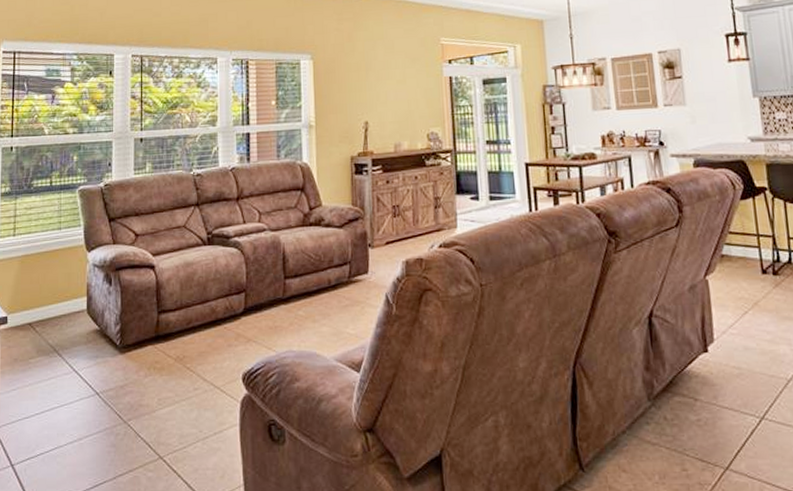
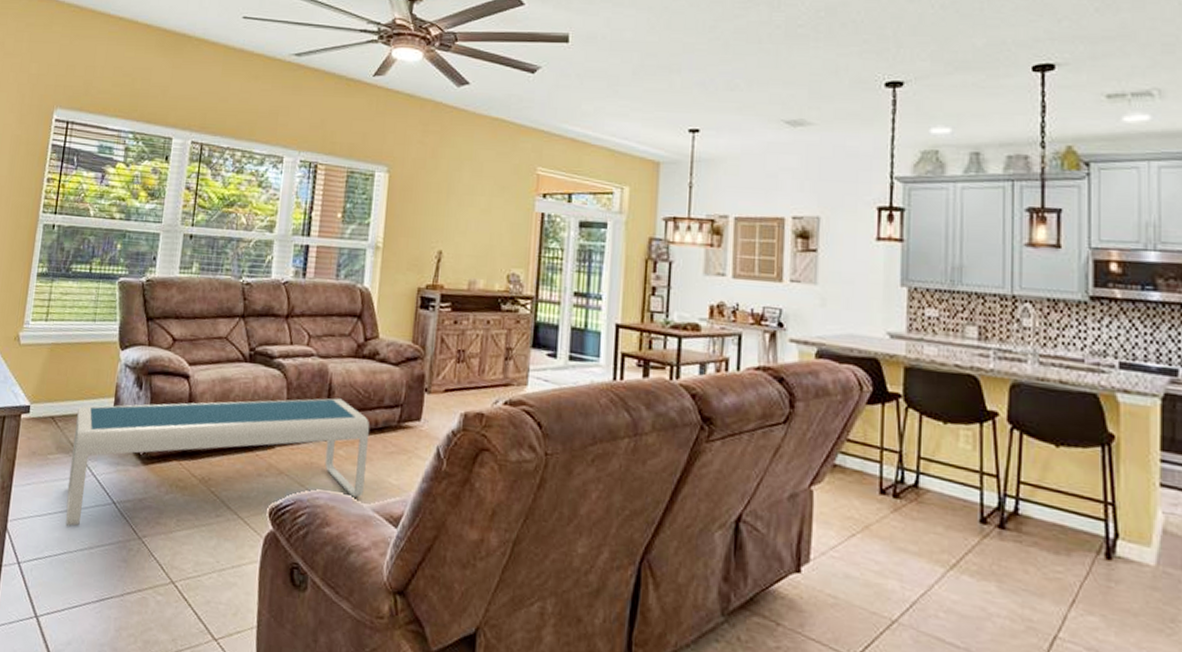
coffee table: none [51,265,325,422] -> present [65,398,370,527]

